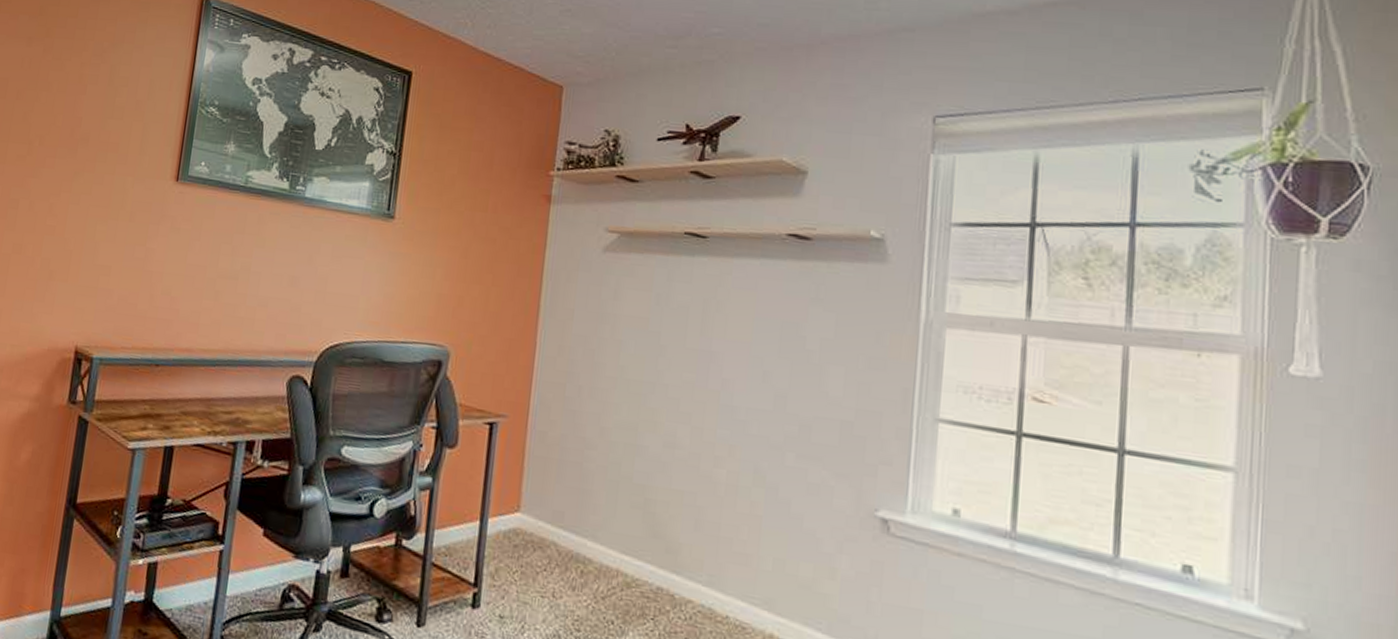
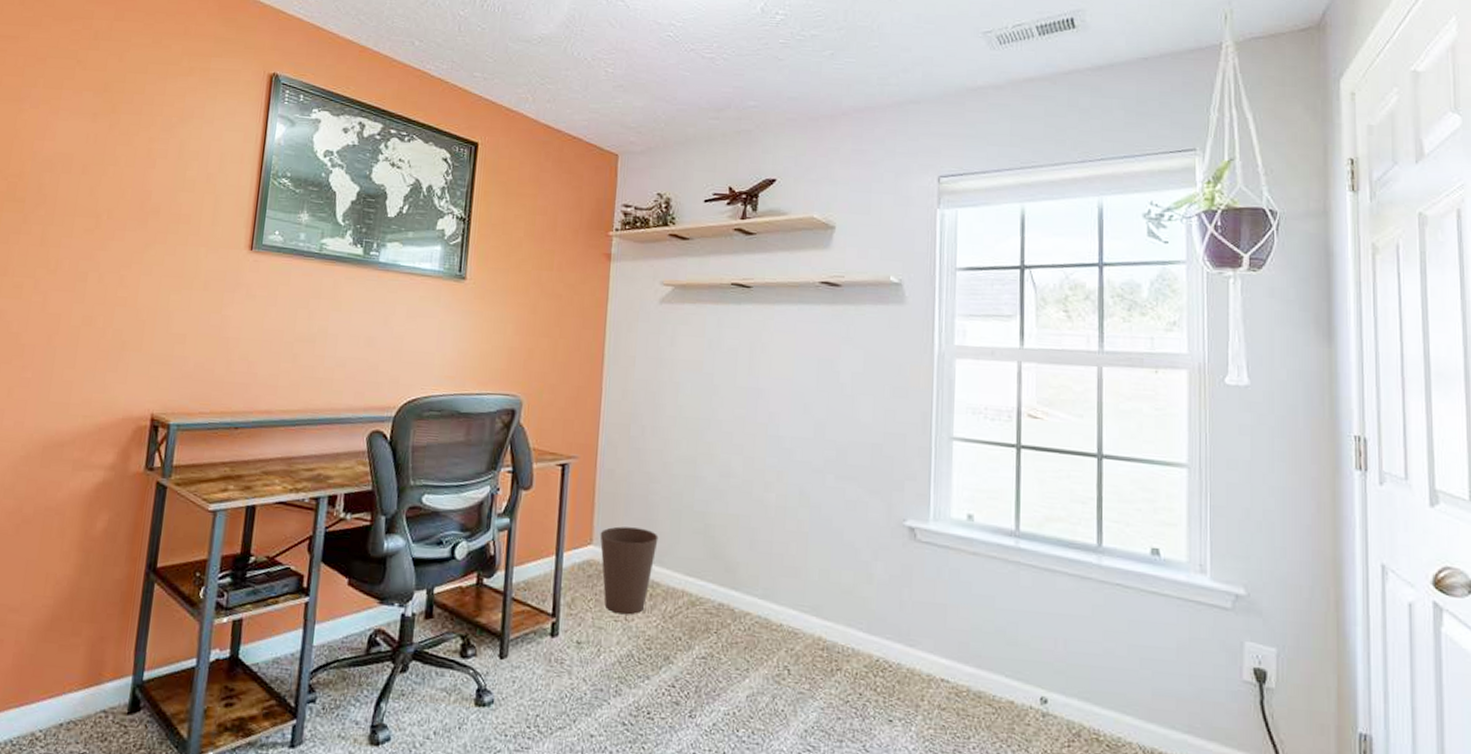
trash bin: none [528,494,593,592] -> present [600,526,659,615]

